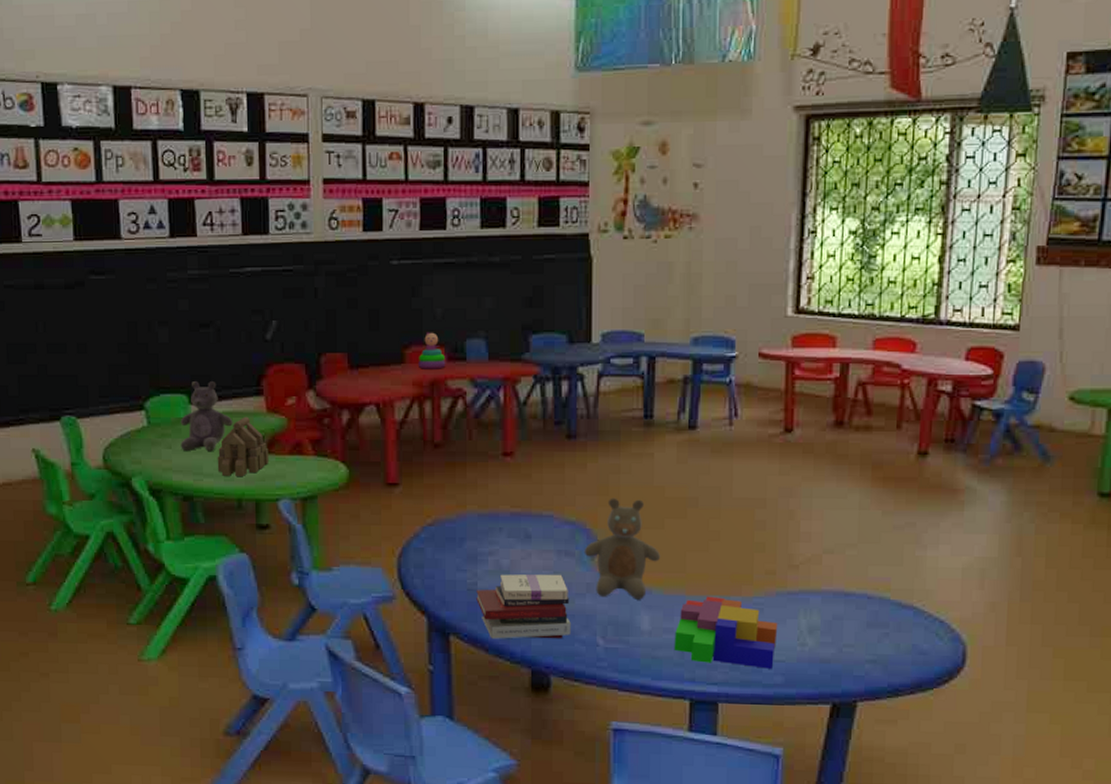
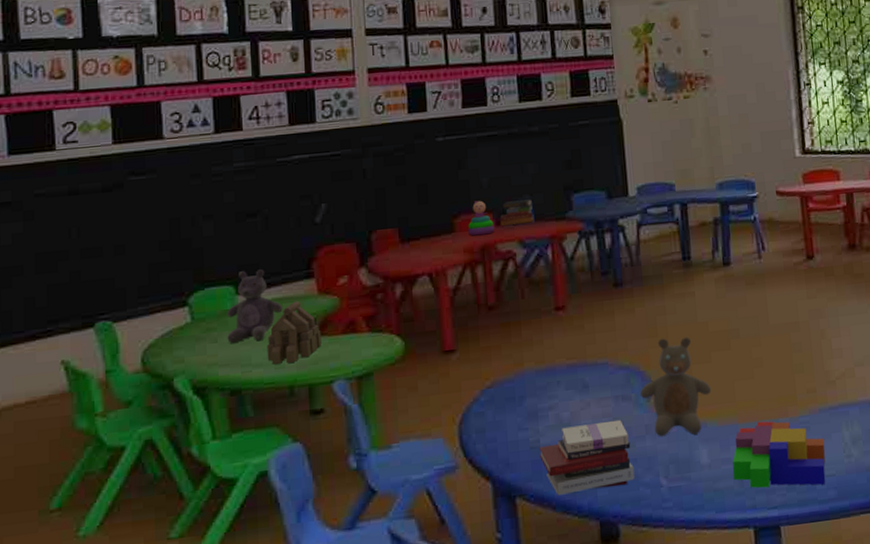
books: none [451,336,487,362] -> present [499,199,533,227]

